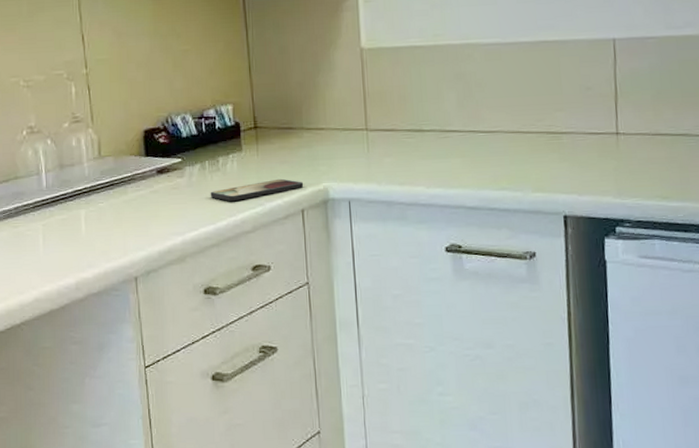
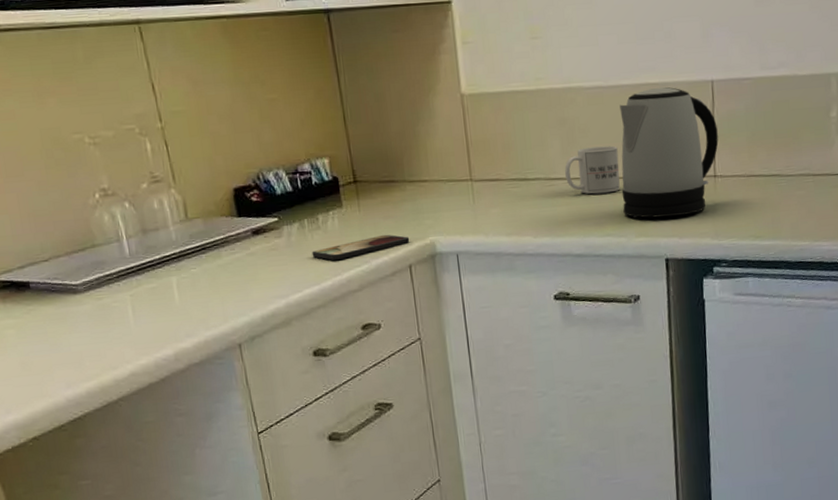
mug: none [460,100,517,148] -> present [565,145,620,195]
kettle: none [517,45,621,174] -> present [620,87,719,218]

